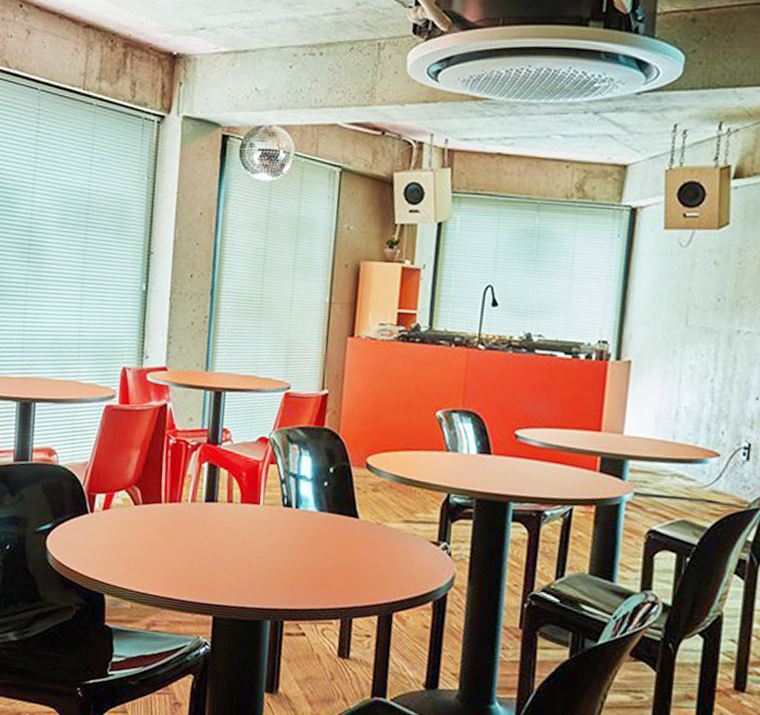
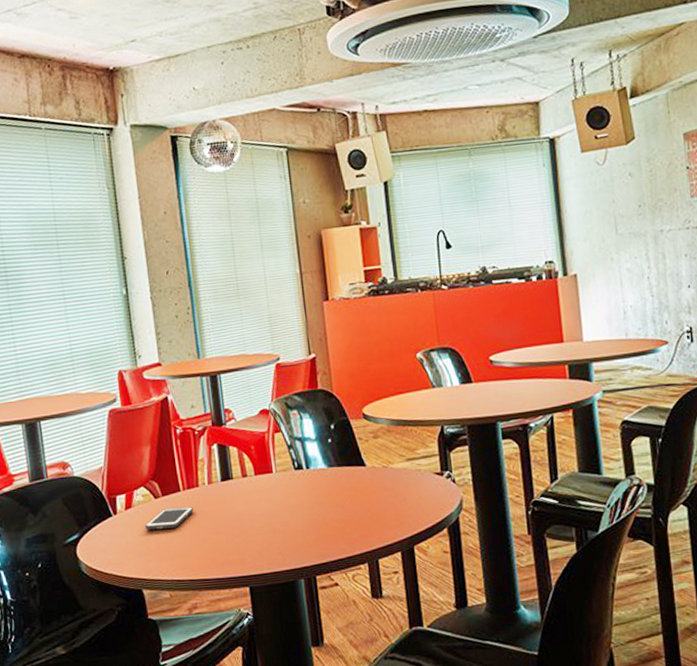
cell phone: none [119,517,171,539] -> present [145,507,193,530]

